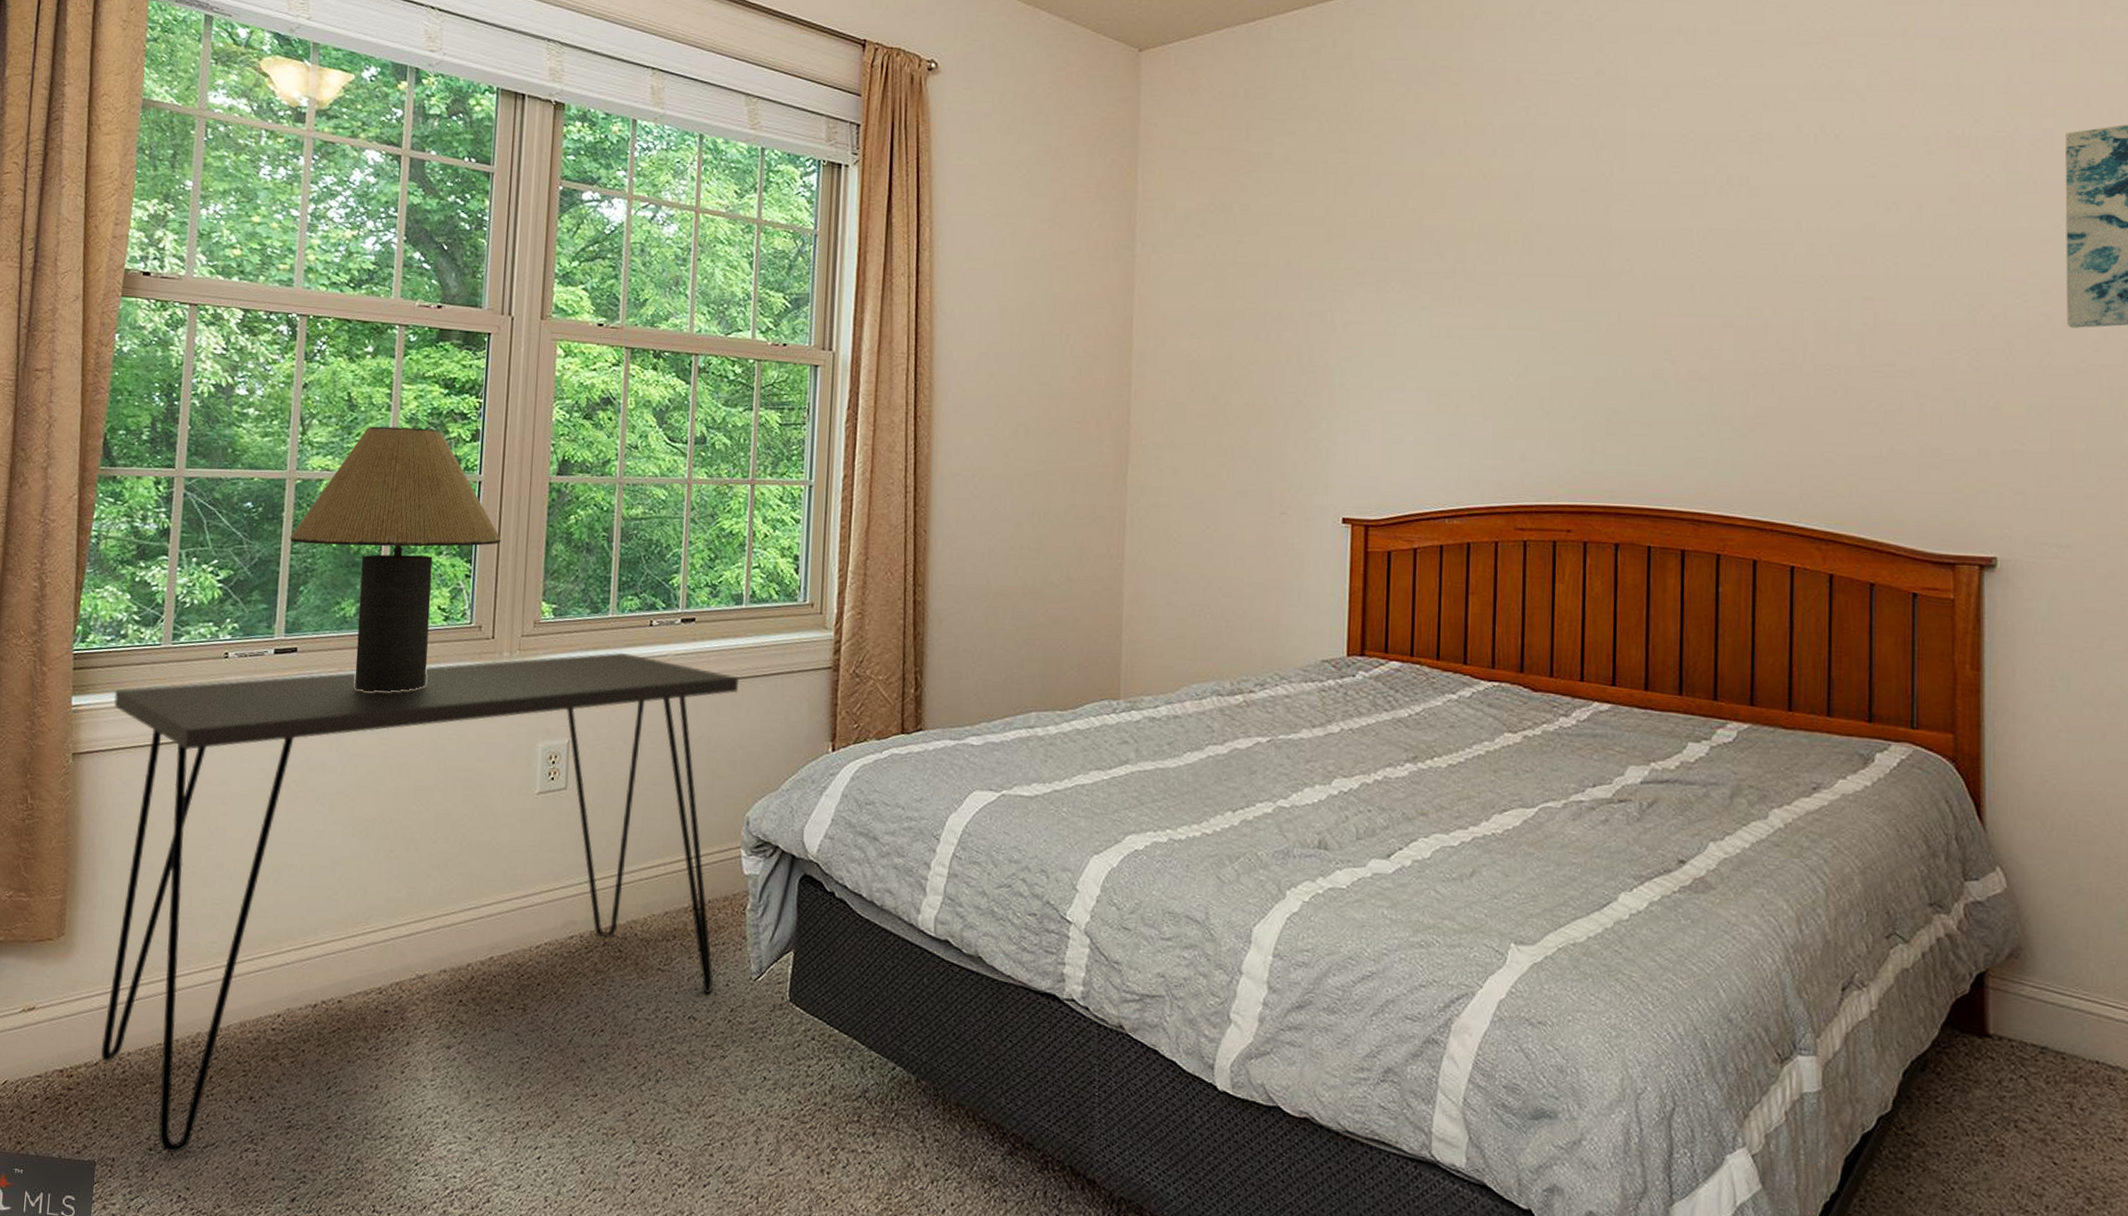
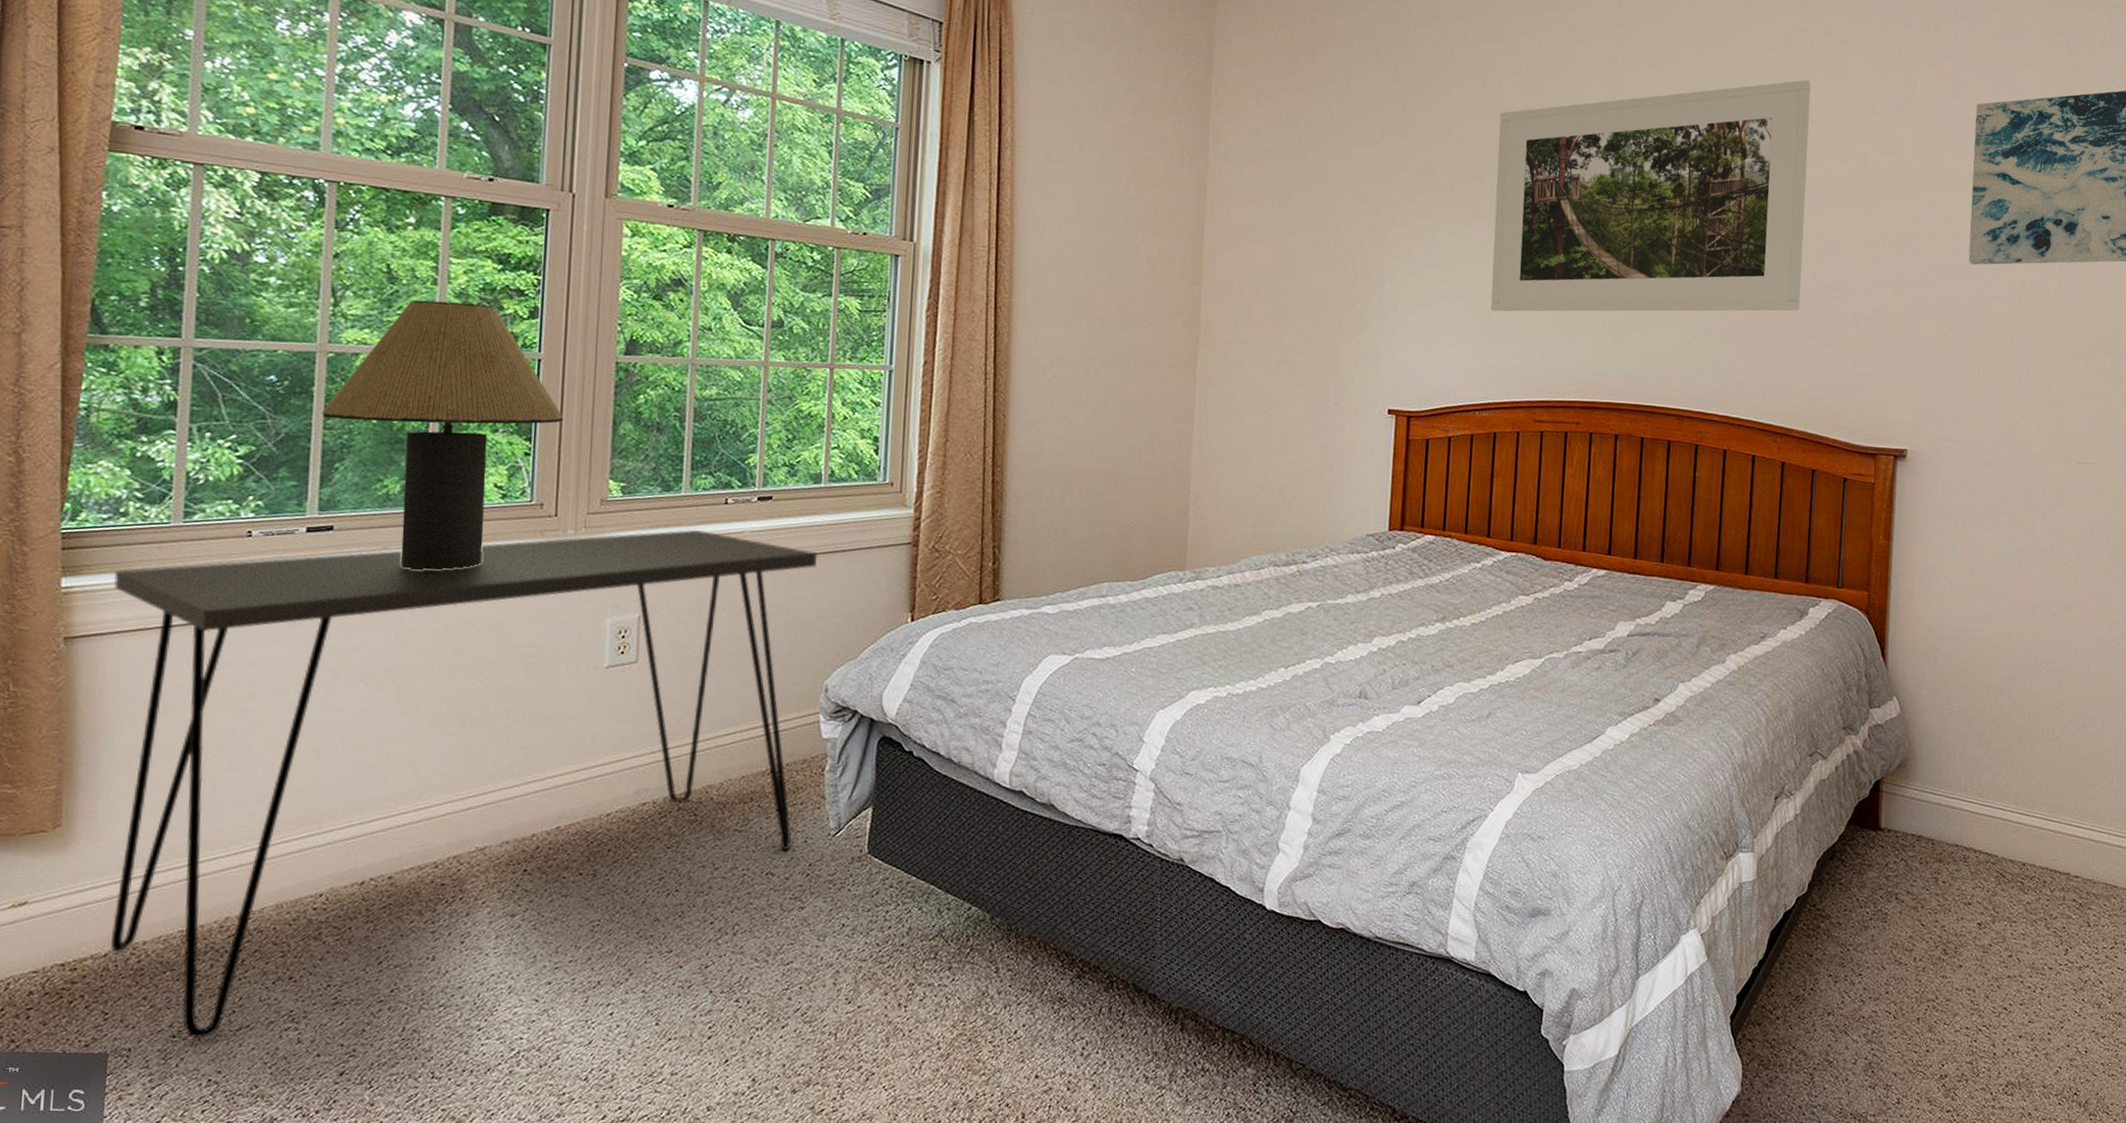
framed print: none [1458,119,1844,405] -> present [1491,80,1811,312]

